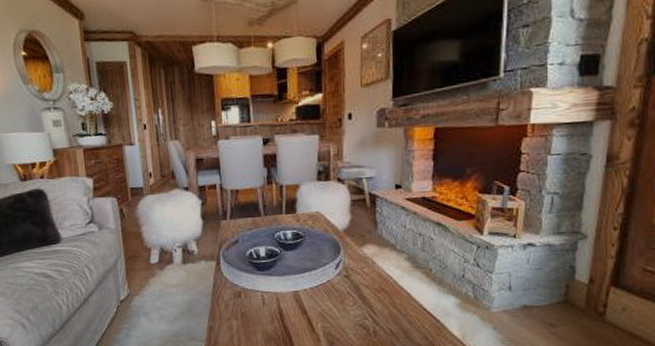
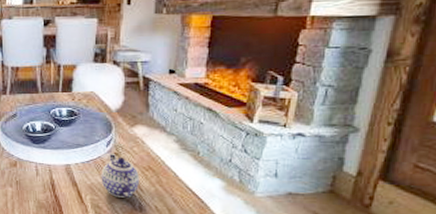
teapot: none [331,275,372,324] -> present [101,153,139,199]

